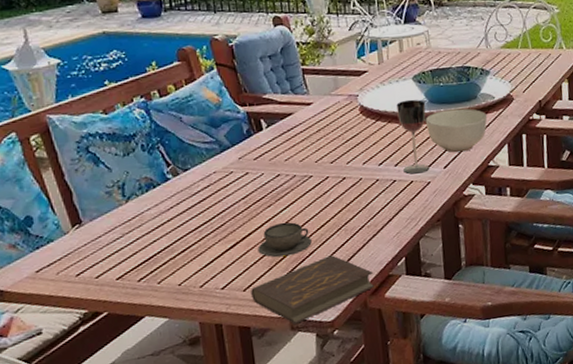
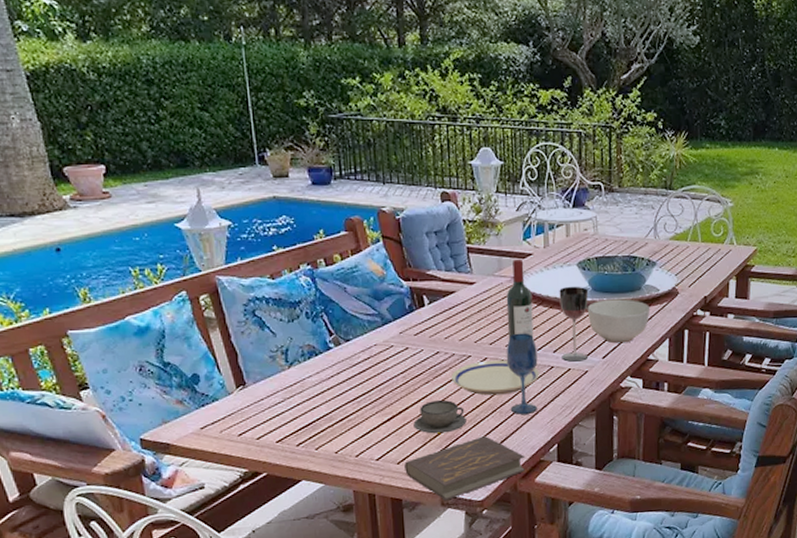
plate: none [294,177,383,215] -> present [451,359,540,396]
wine bottle: none [344,76,374,156] -> present [506,258,534,339]
wineglass: none [347,149,382,231] -> present [506,333,538,414]

